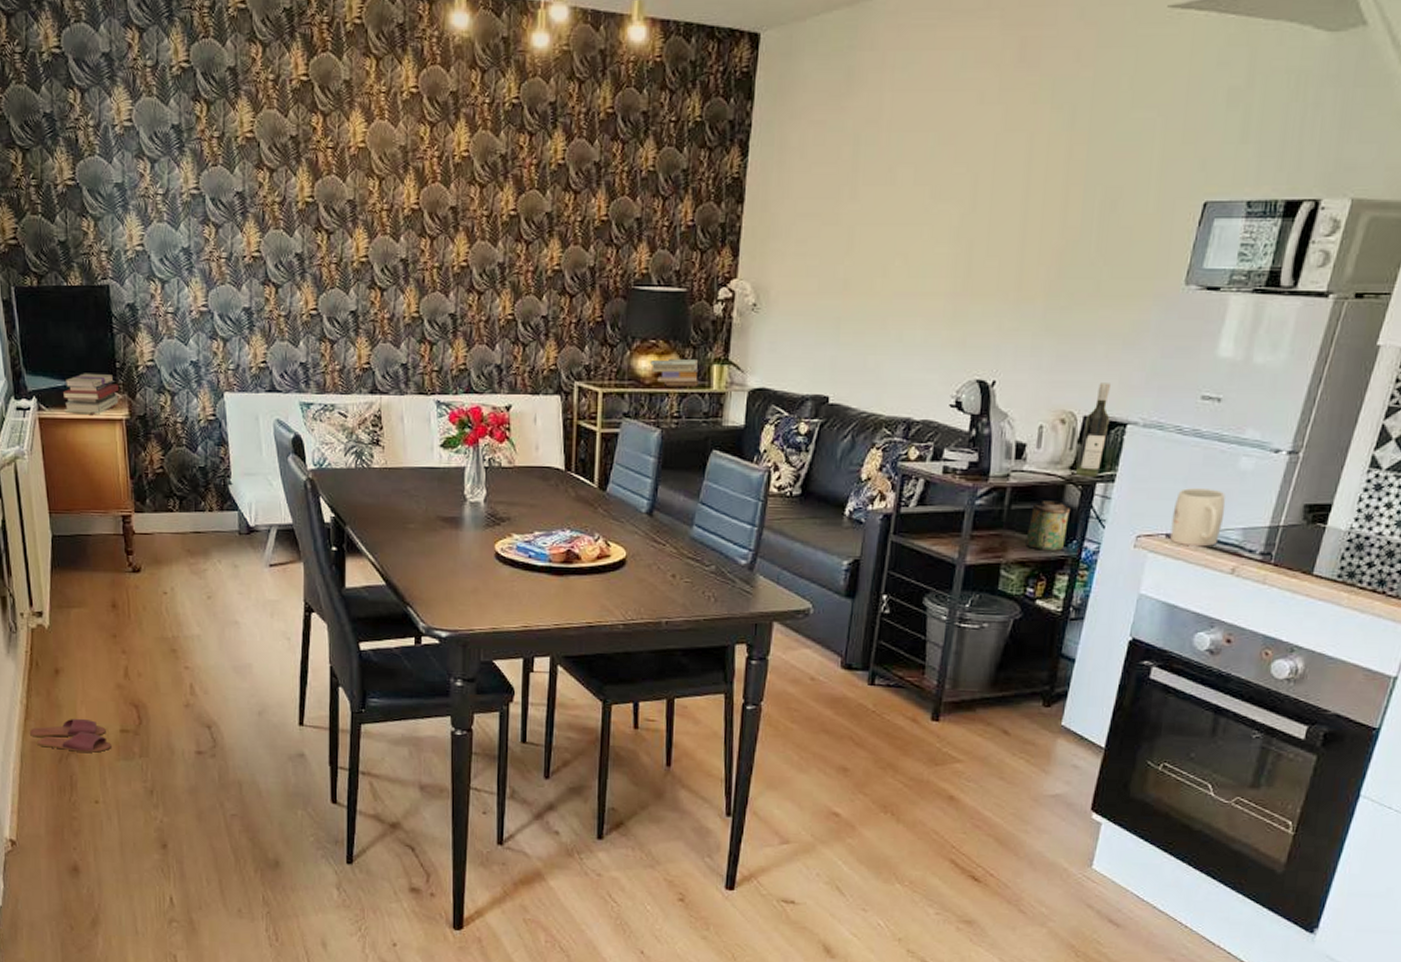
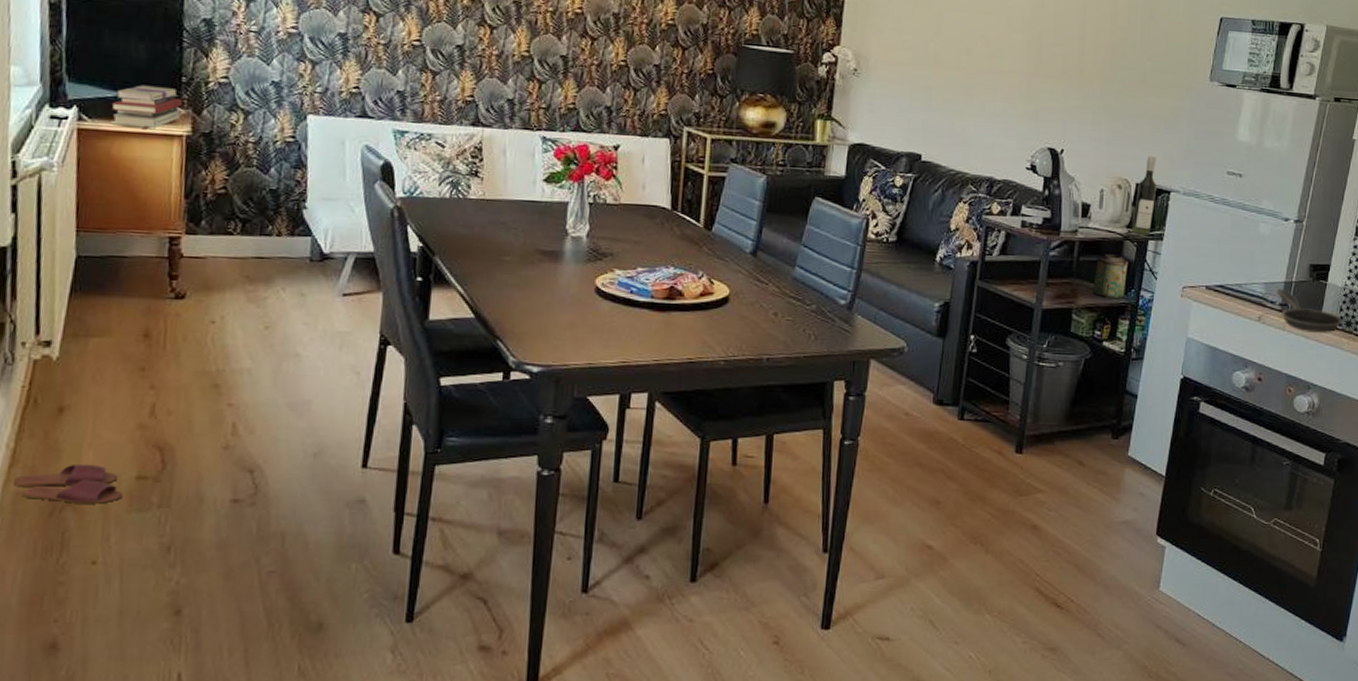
books: present [650,359,698,388] -> none [758,112,803,138]
mug: present [1170,488,1226,547] -> none [1209,248,1251,298]
frying pan: none [1258,534,1344,587] -> present [1277,288,1343,333]

